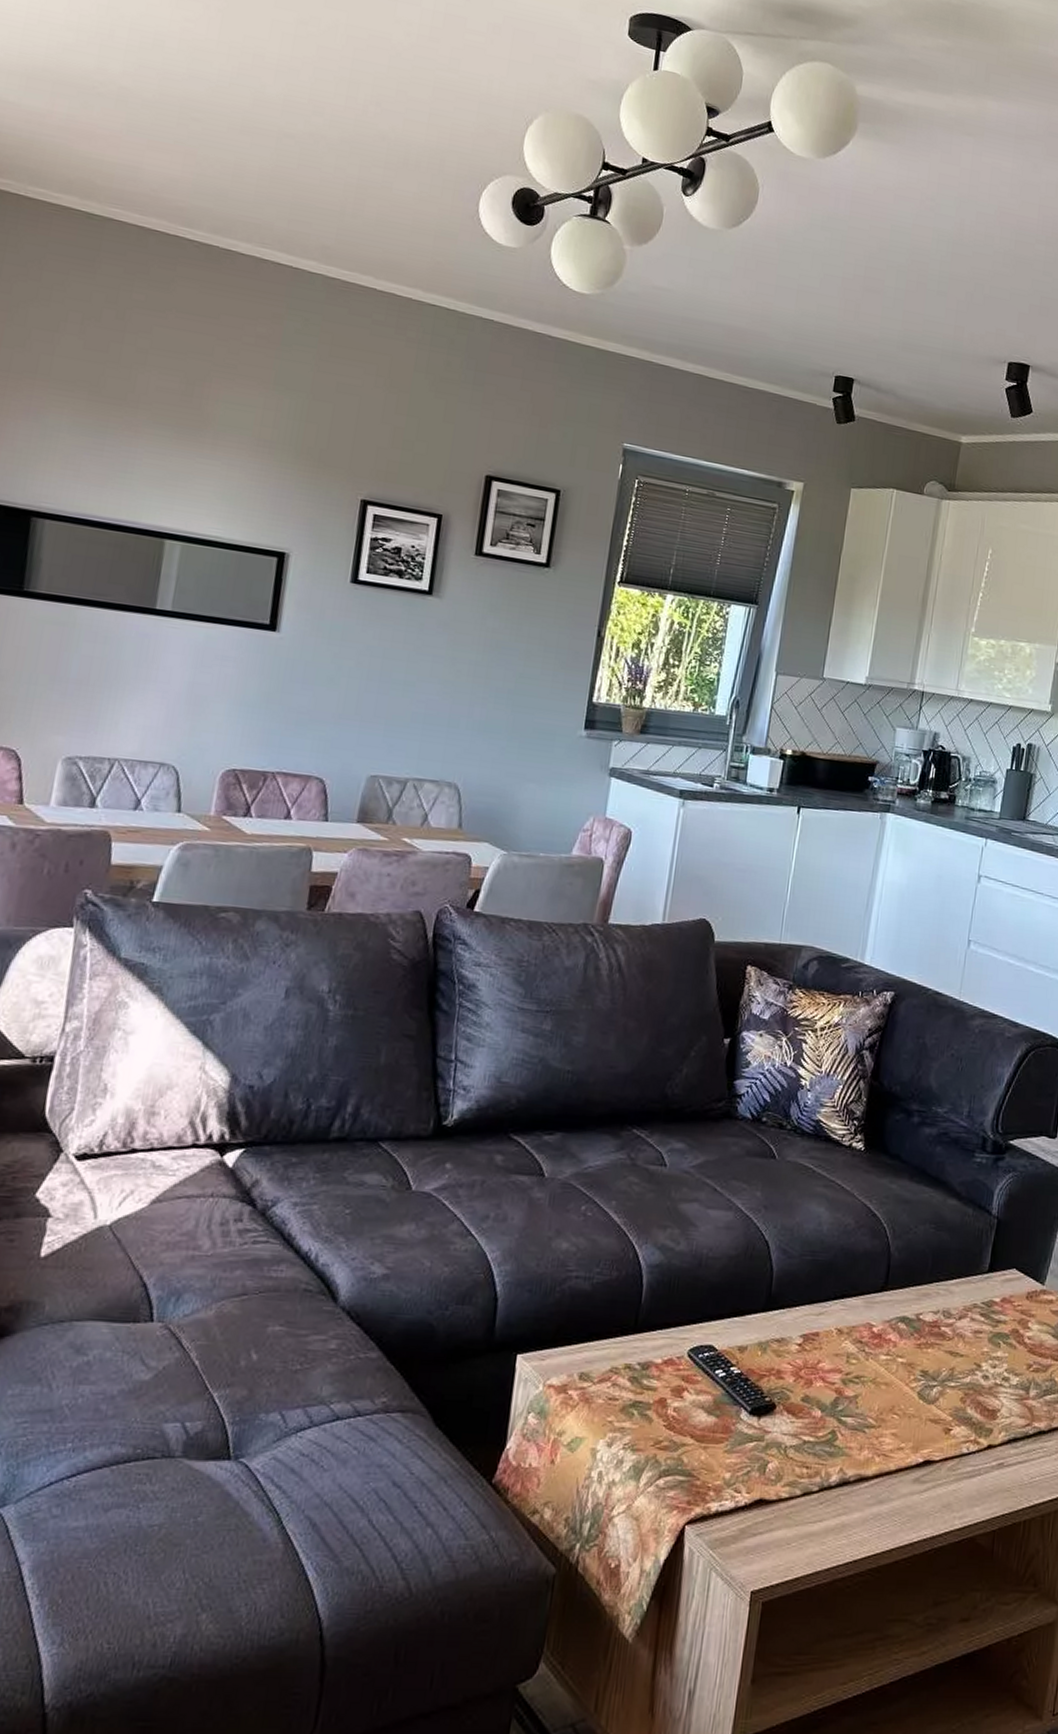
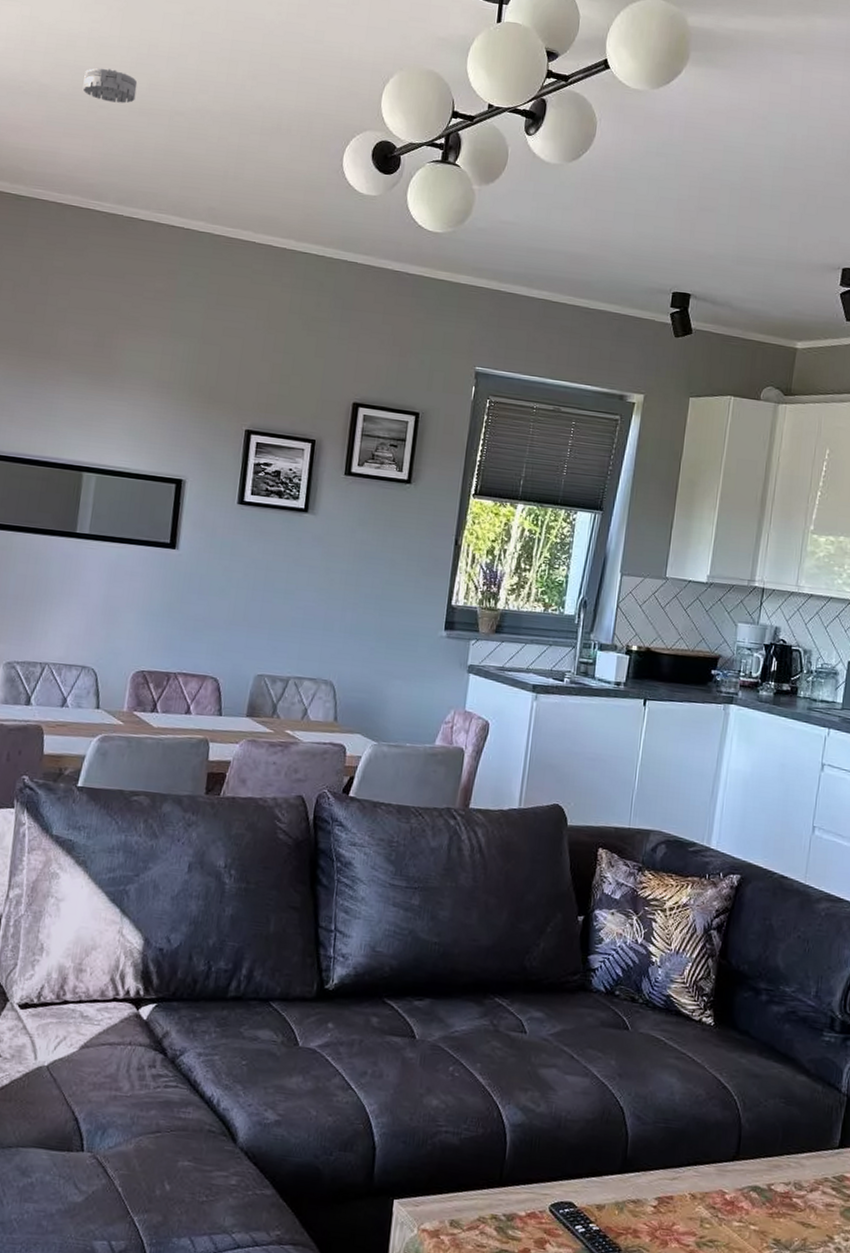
smoke detector: none [172,74,239,119] -> present [82,68,138,104]

